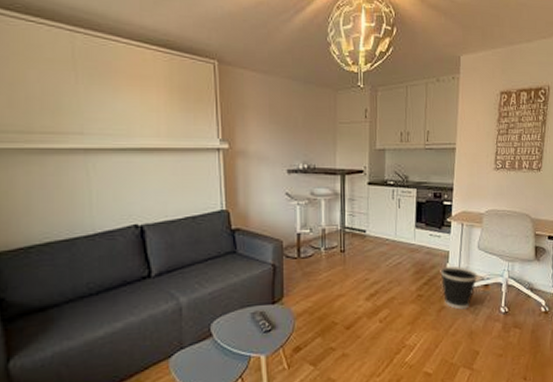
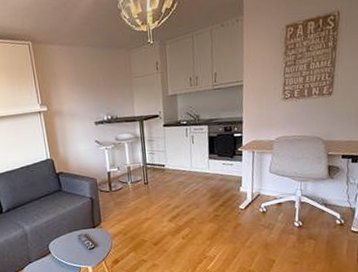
wastebasket: present [440,265,478,310] -> none [234,188,271,226]

